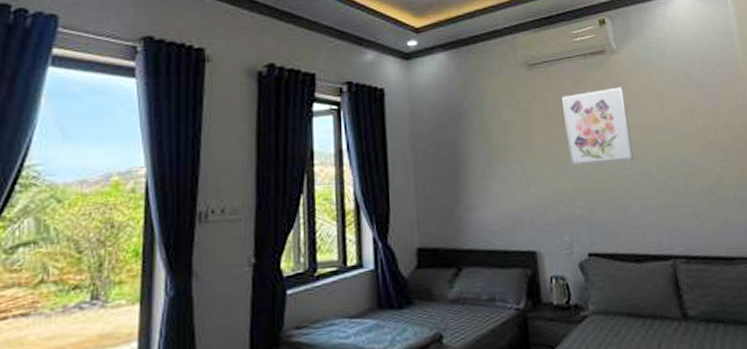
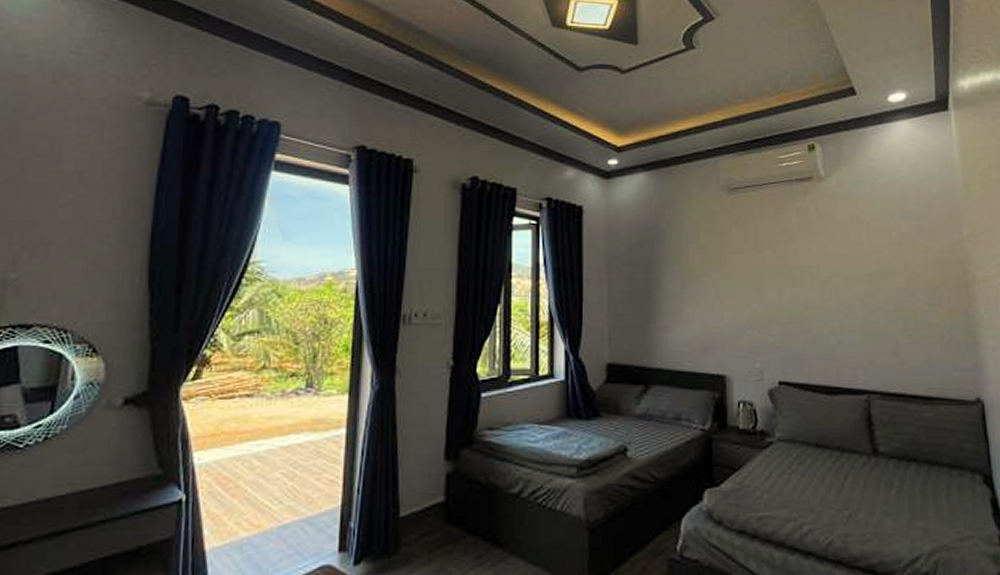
wall art: present [562,86,634,167] -> none [763,215,835,294]

